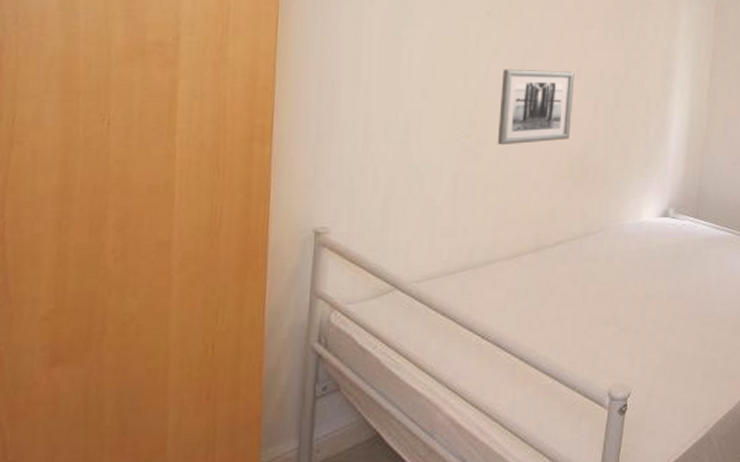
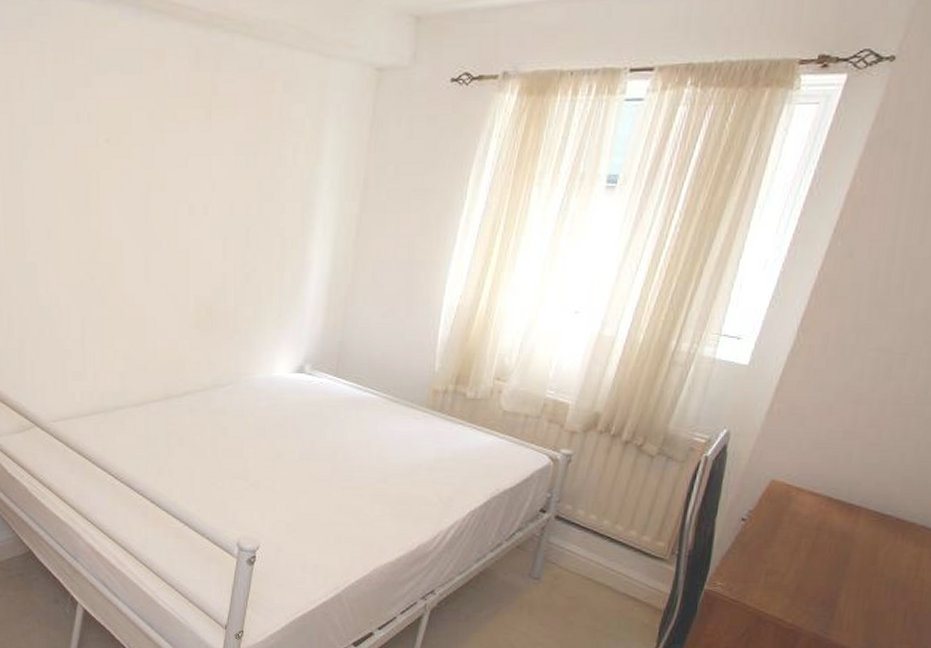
wall art: present [497,69,575,146] -> none [122,204,201,289]

